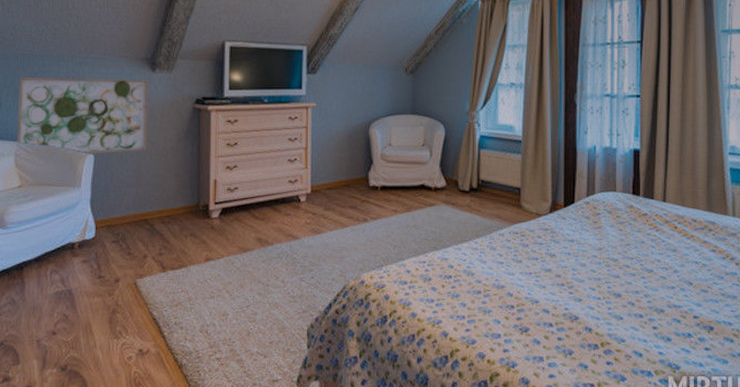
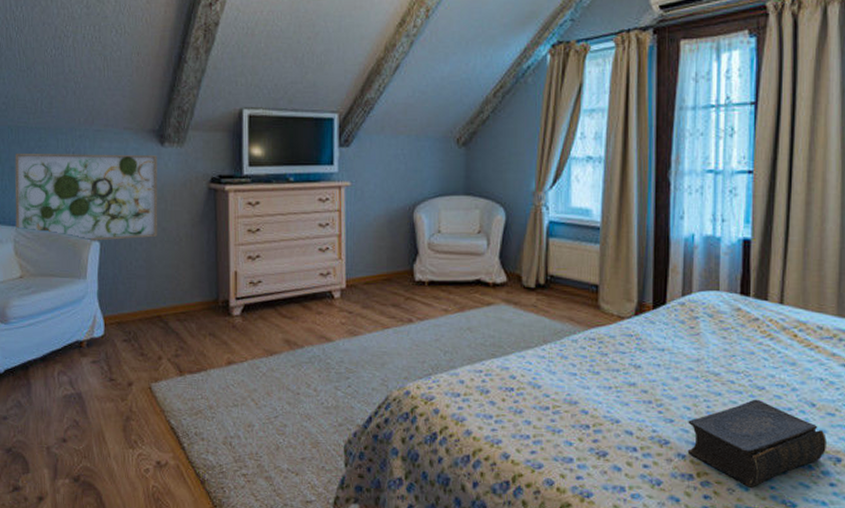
book: none [593,280,702,354] -> present [687,399,827,488]

